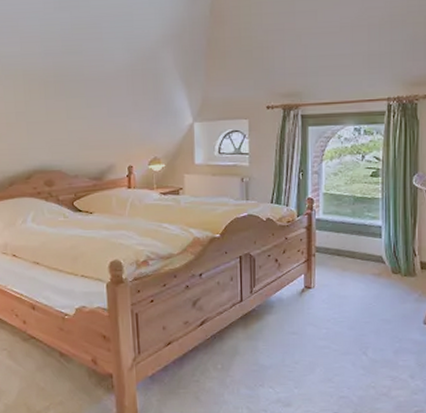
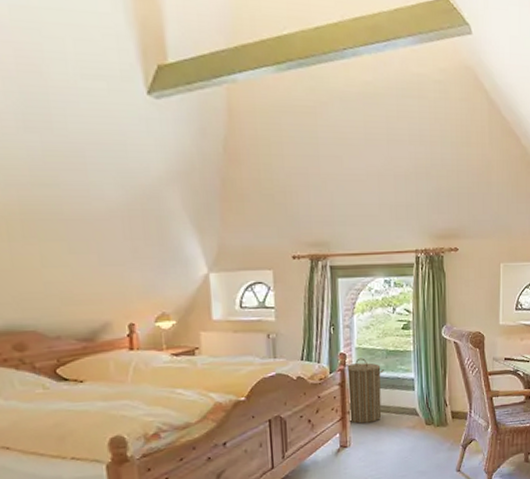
laundry hamper: none [314,203,352,267] -> present [347,358,385,424]

